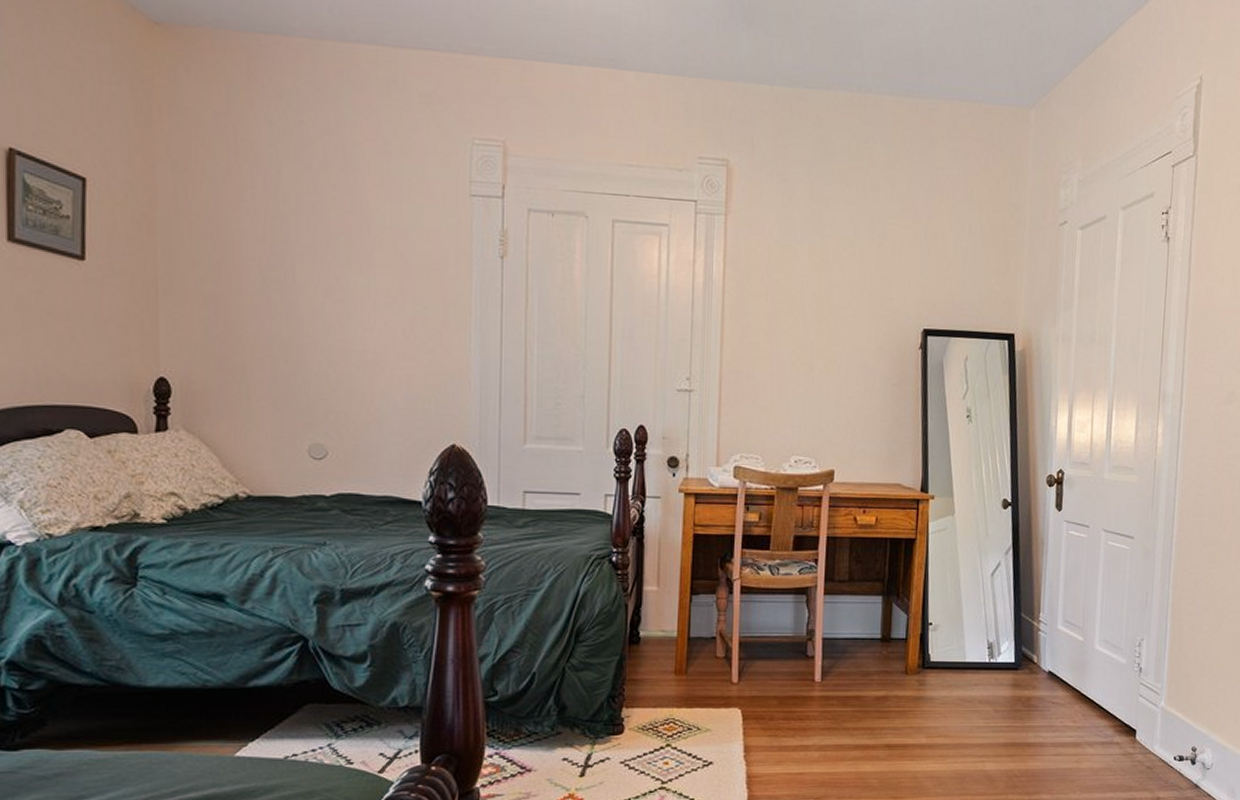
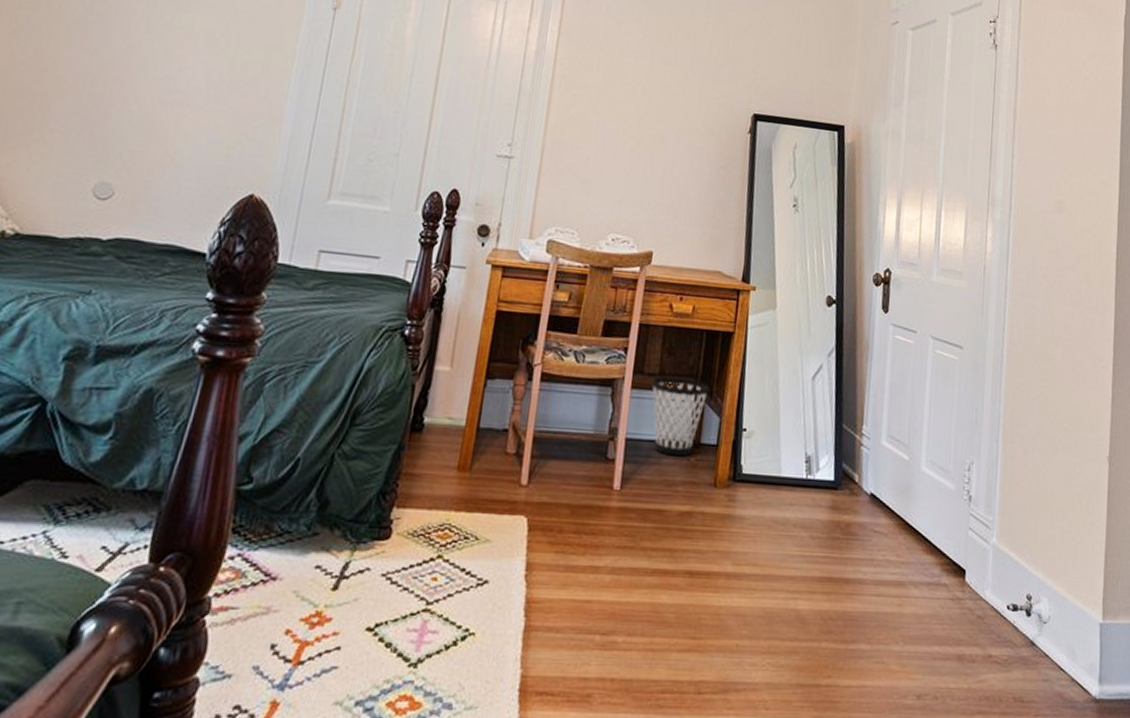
wastebasket: none [842,582,896,651] -> present [651,376,709,457]

